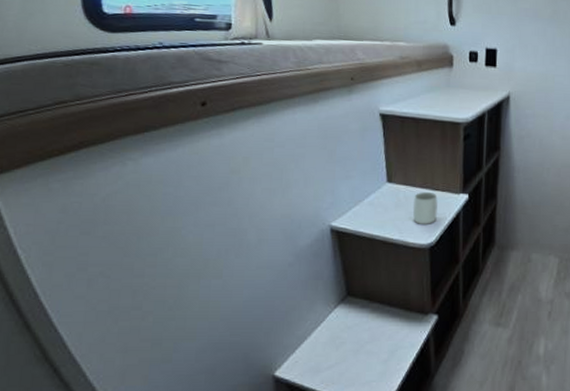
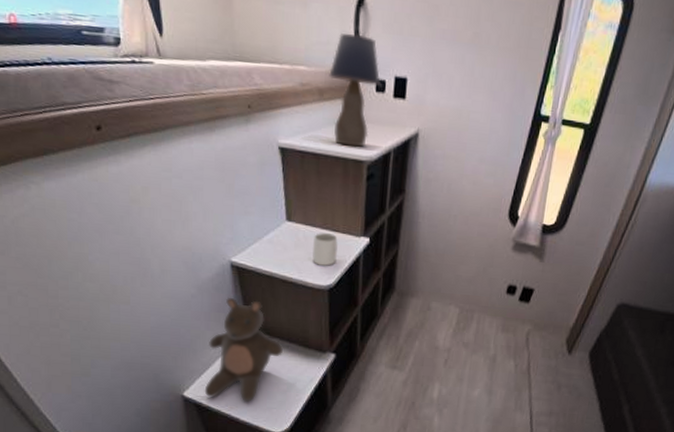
stuffed bear: none [298,263,383,376] -> present [204,297,283,402]
table lamp: none [426,13,473,111] -> present [329,33,381,148]

